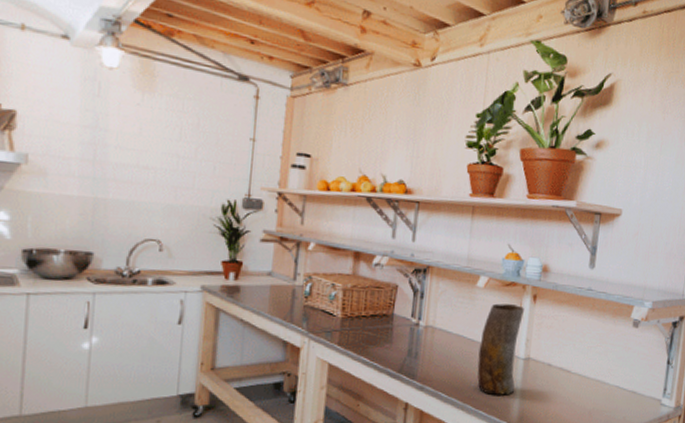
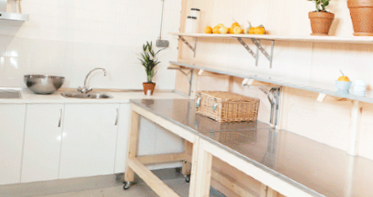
vase: present [477,303,524,395] -> none [318,113,353,183]

